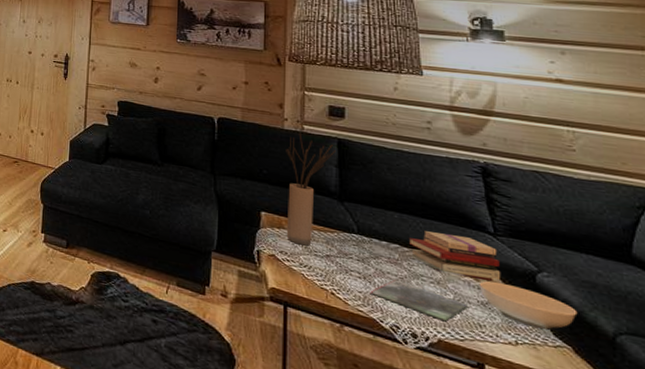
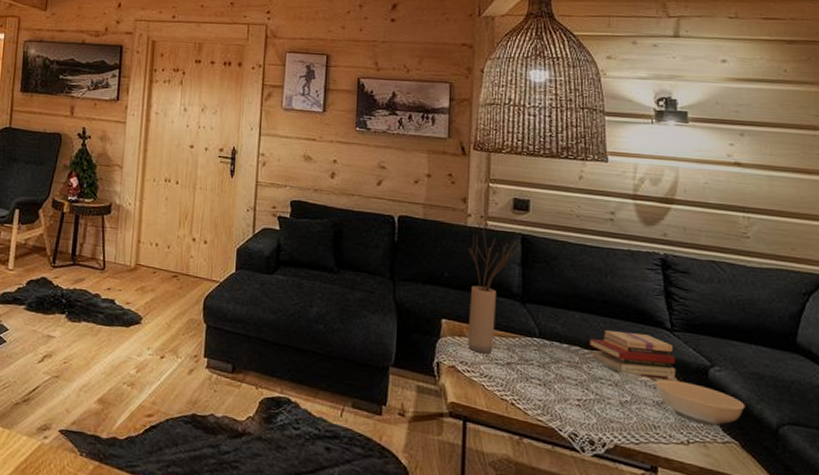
magazine: present [370,279,468,322] -> none [549,384,644,426]

